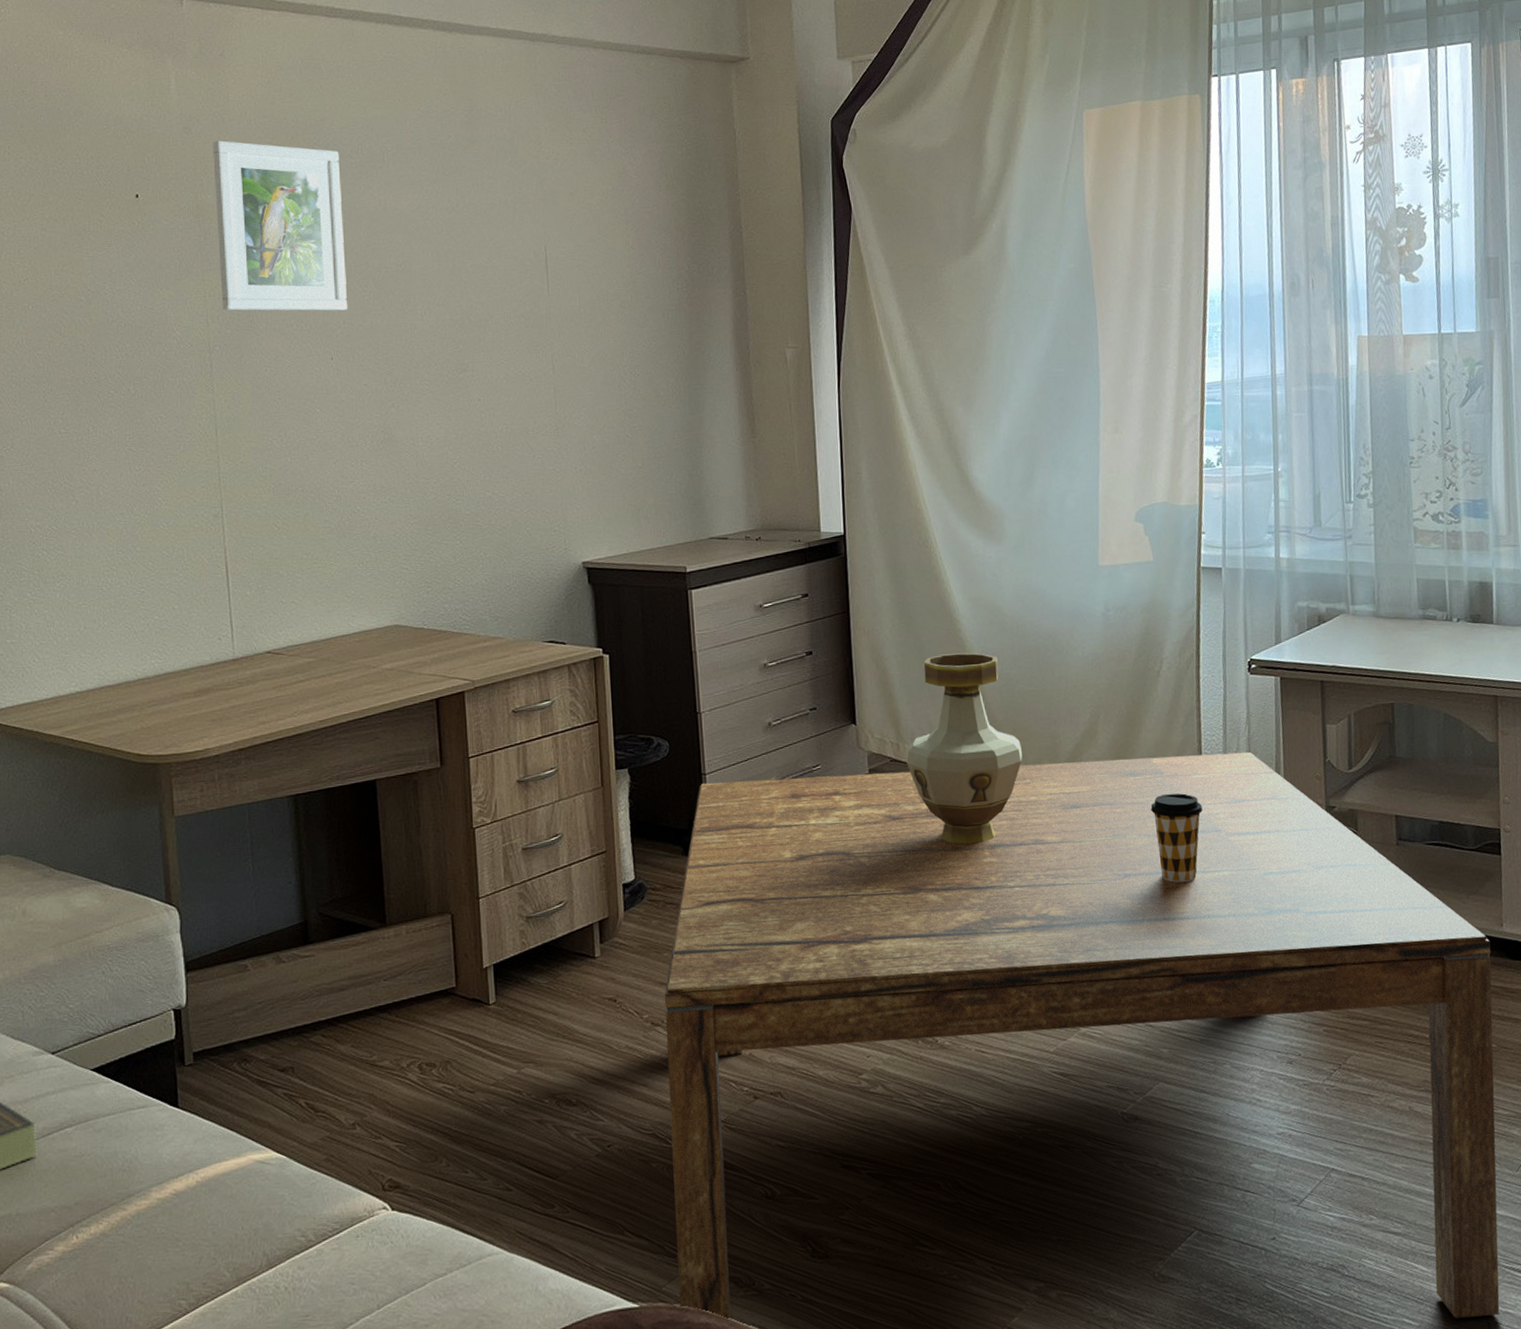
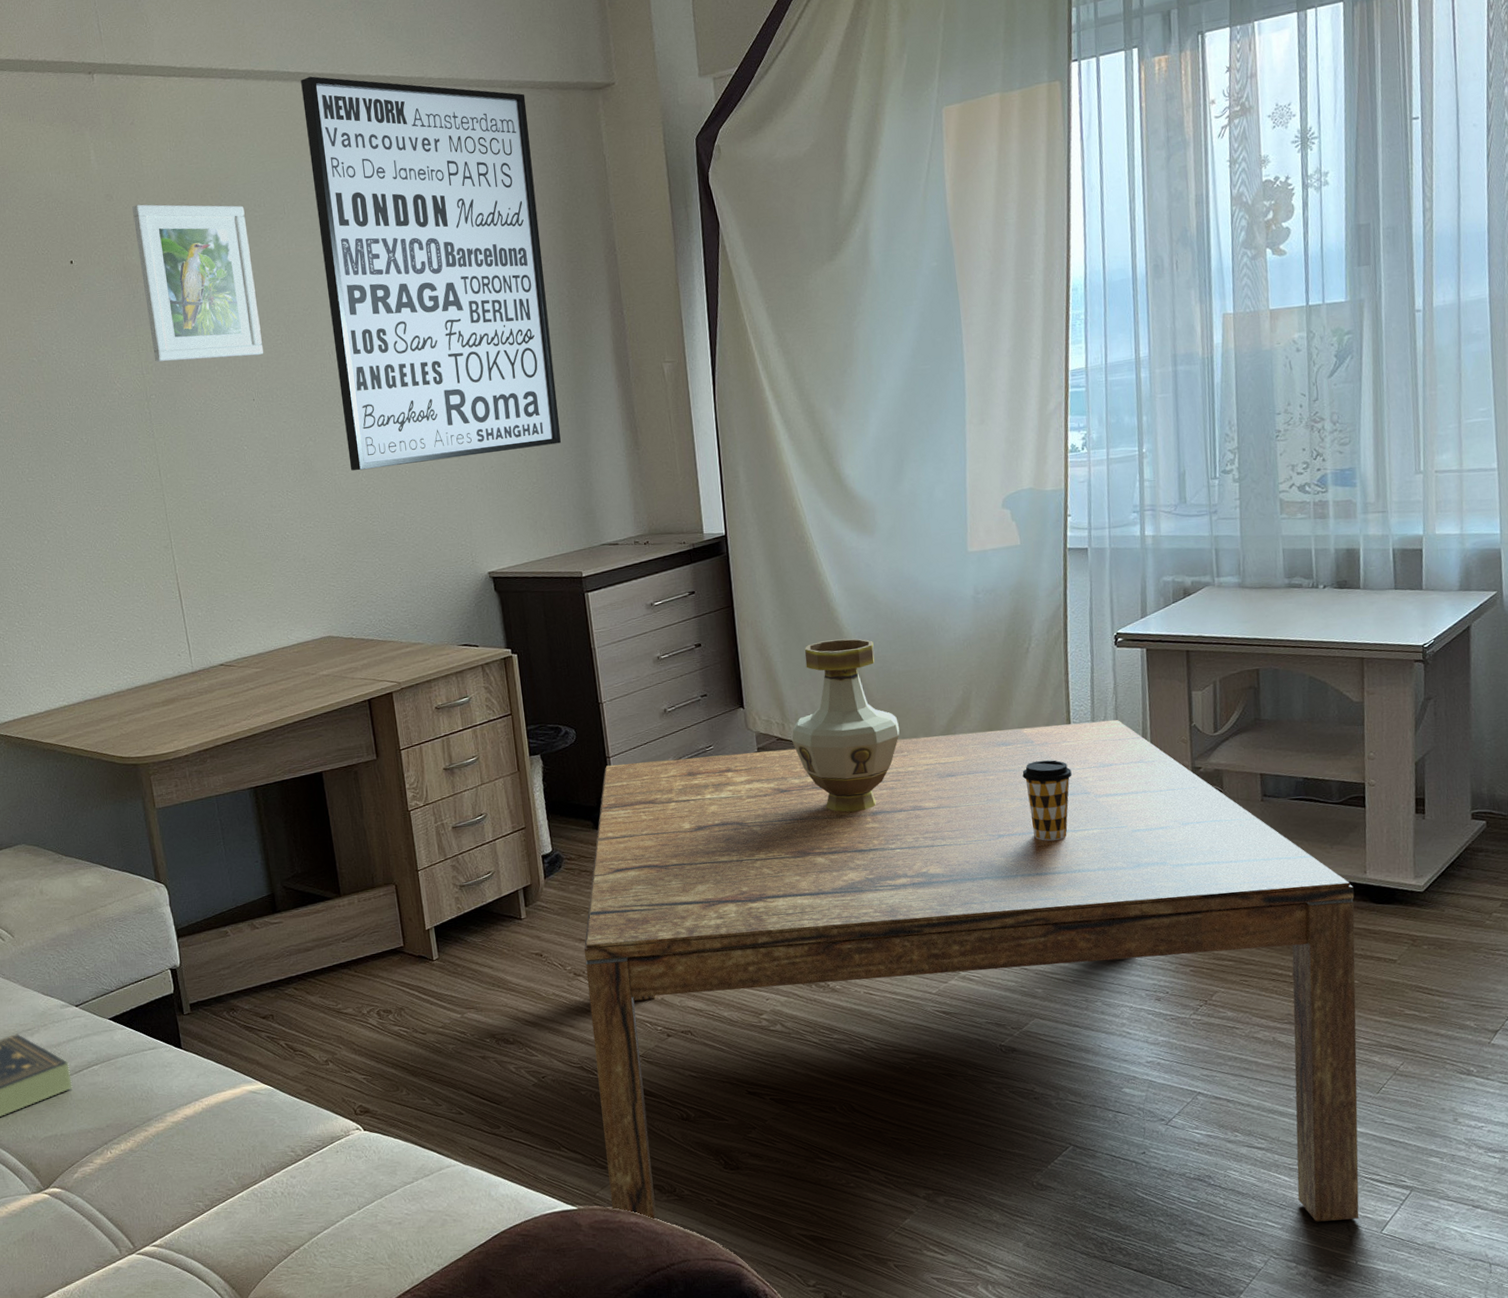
wall art: none [413,23,672,443] -> present [301,76,561,471]

